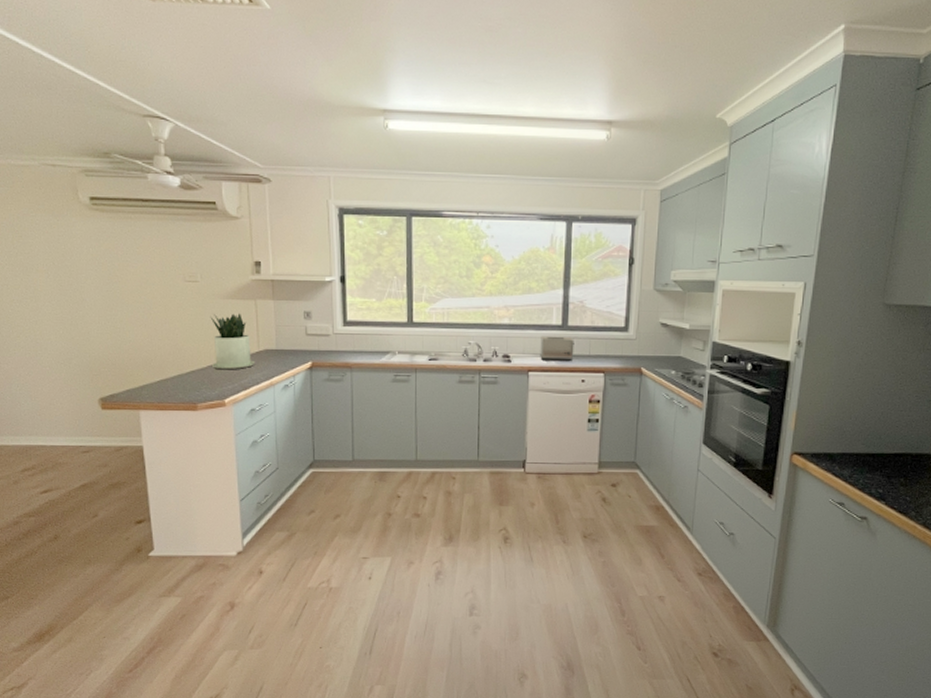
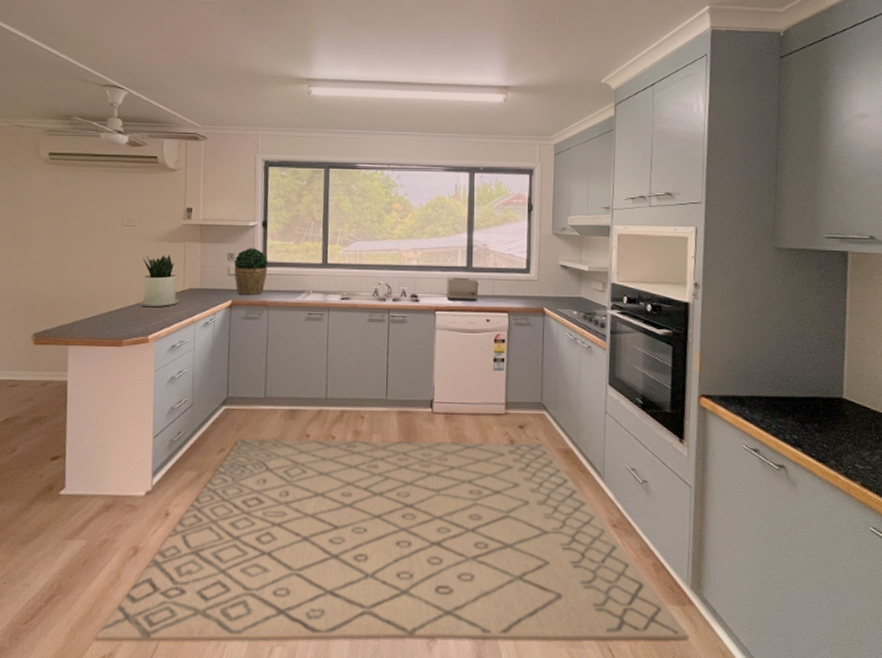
rug: none [200,500,763,686] -> present [94,438,691,643]
potted plant: none [311,305,349,356] -> present [233,248,268,295]

